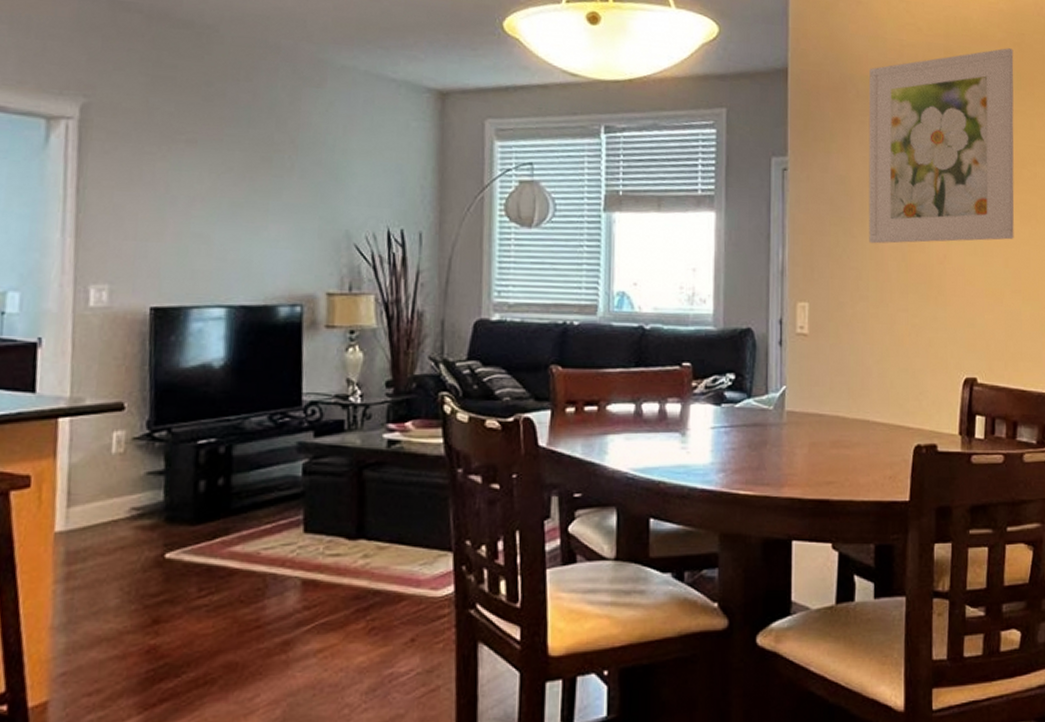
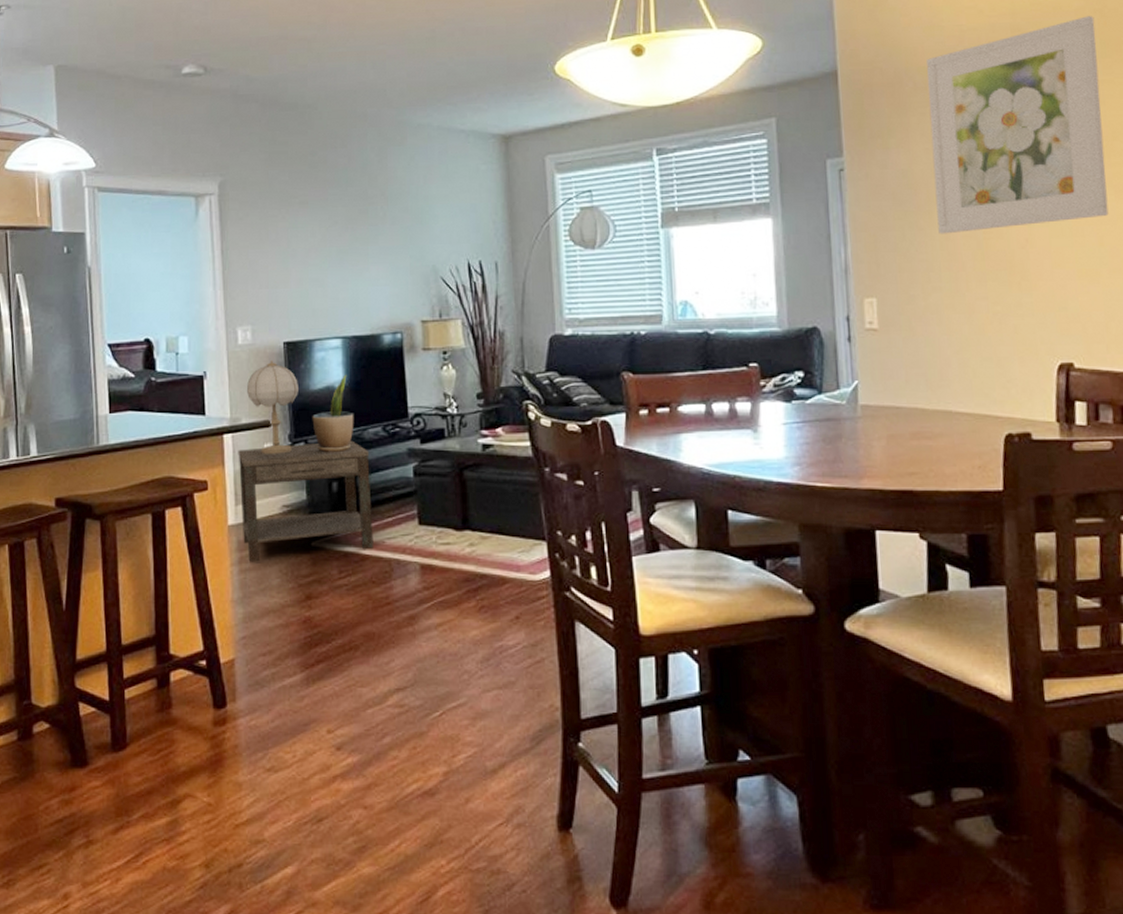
side table: none [73,430,249,578] -> present [238,440,374,562]
table lamp: none [96,329,166,444] -> present [247,360,298,454]
potted plant: none [179,351,234,445] -> present [312,374,354,453]

